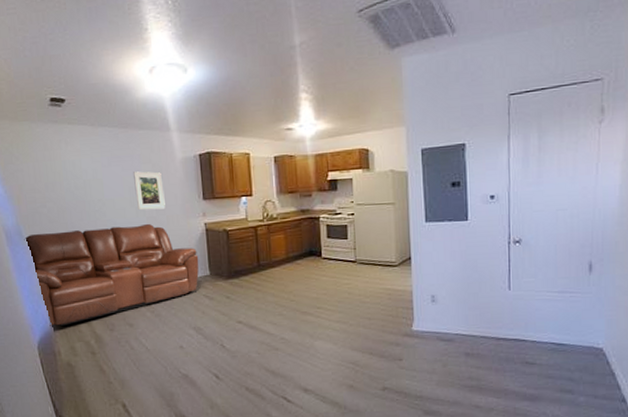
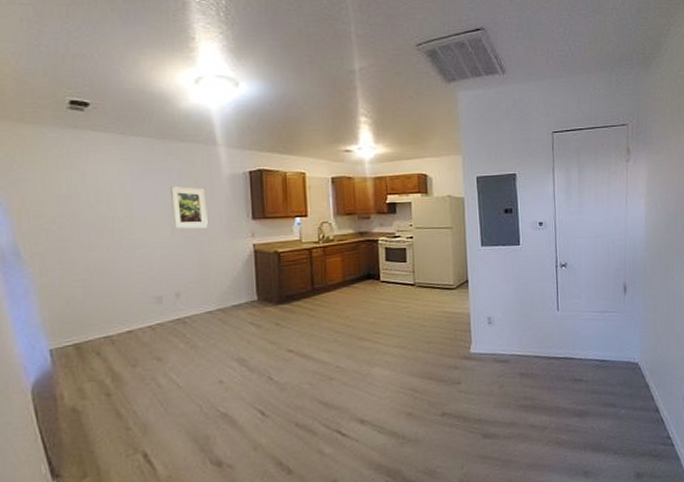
sofa: present [24,223,199,326] -> none [22,243,245,365]

